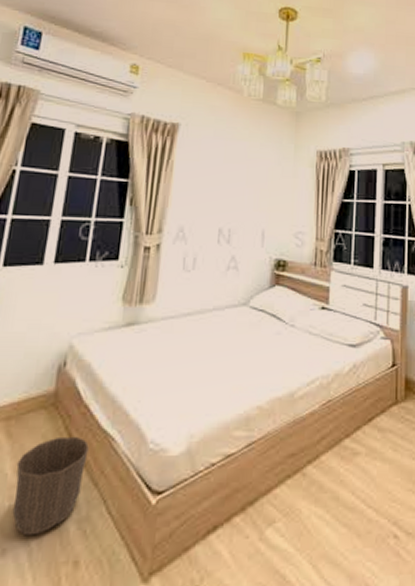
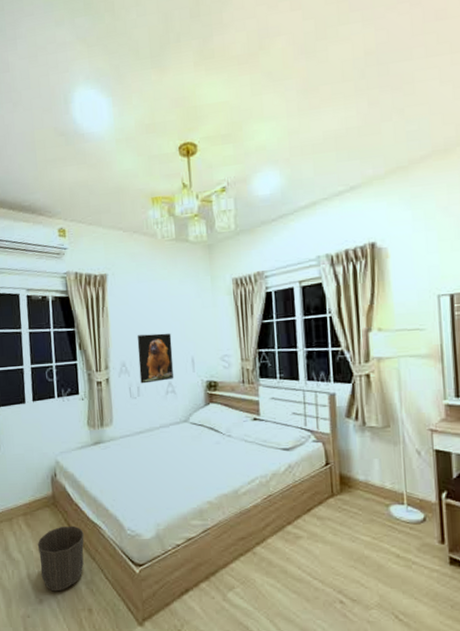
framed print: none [198,197,243,255] -> present [137,333,174,384]

